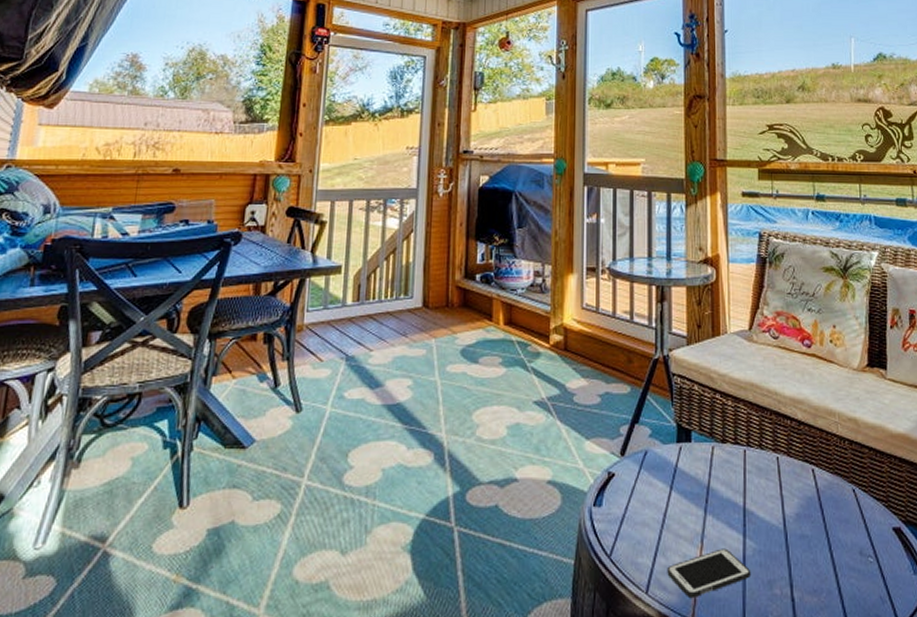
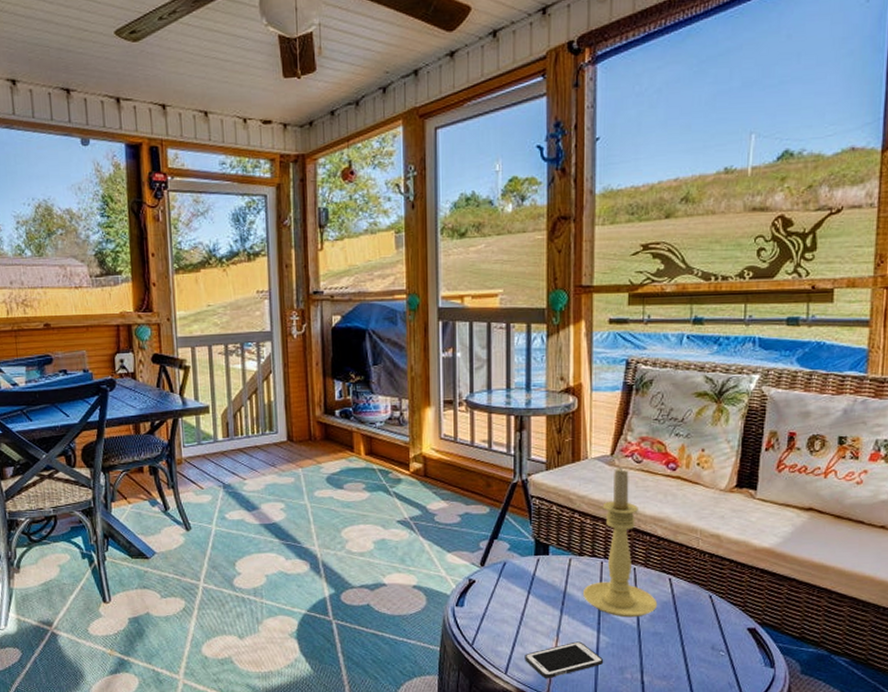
candle holder: none [726,342,803,517] -> present [582,466,658,618]

